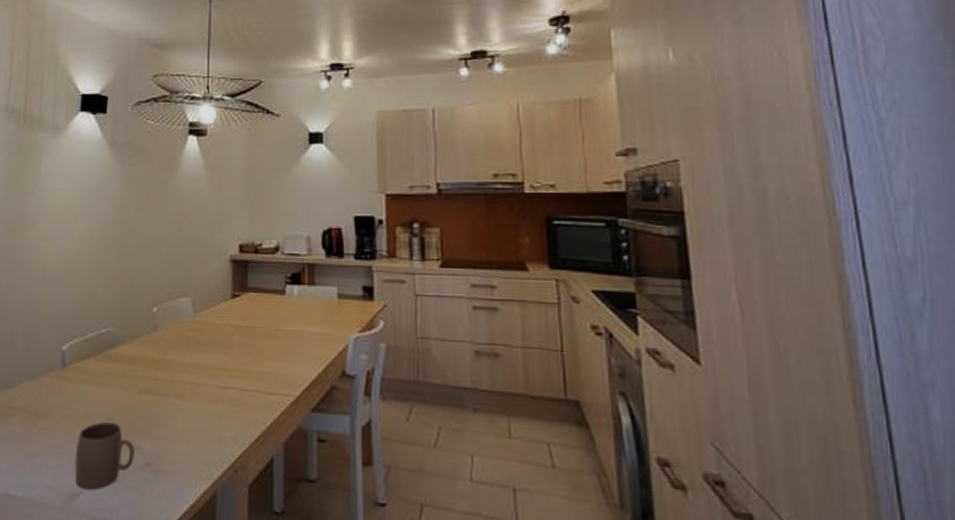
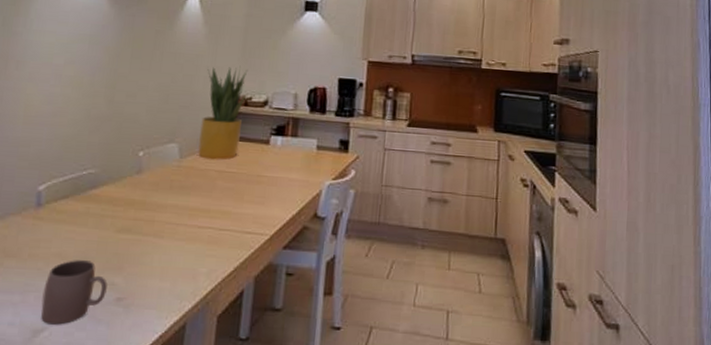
planter: none [211,209,258,314] -> present [198,65,248,161]

